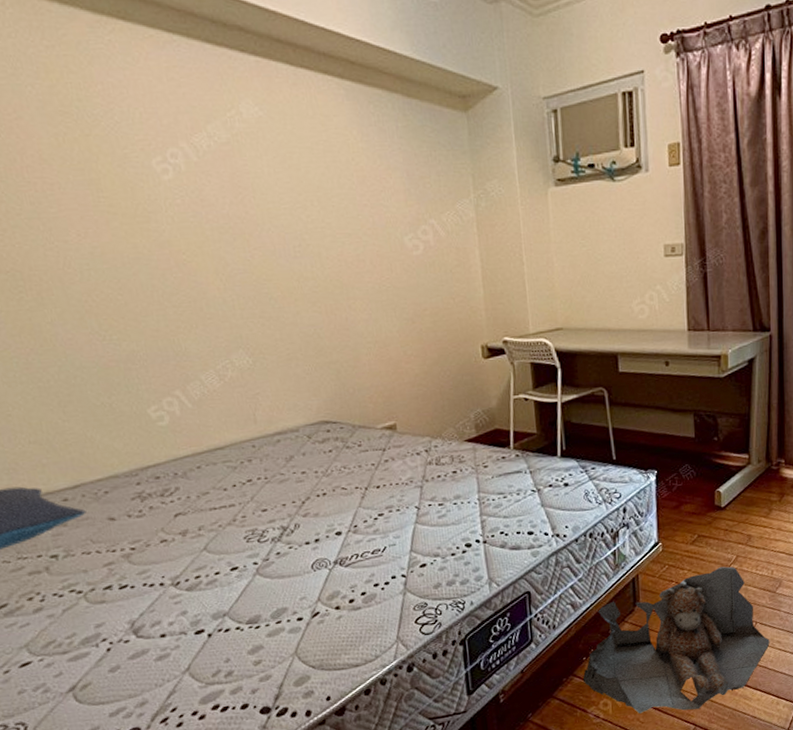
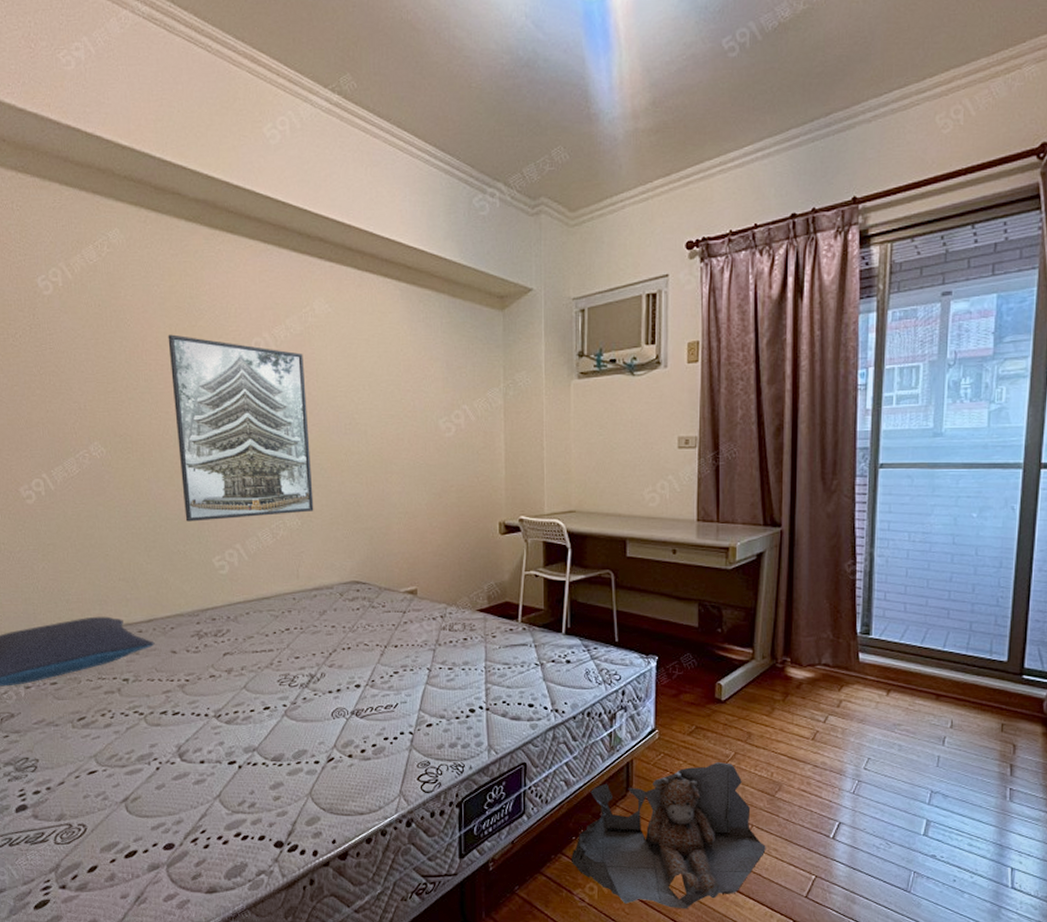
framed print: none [54,146,267,369] -> present [168,334,314,522]

